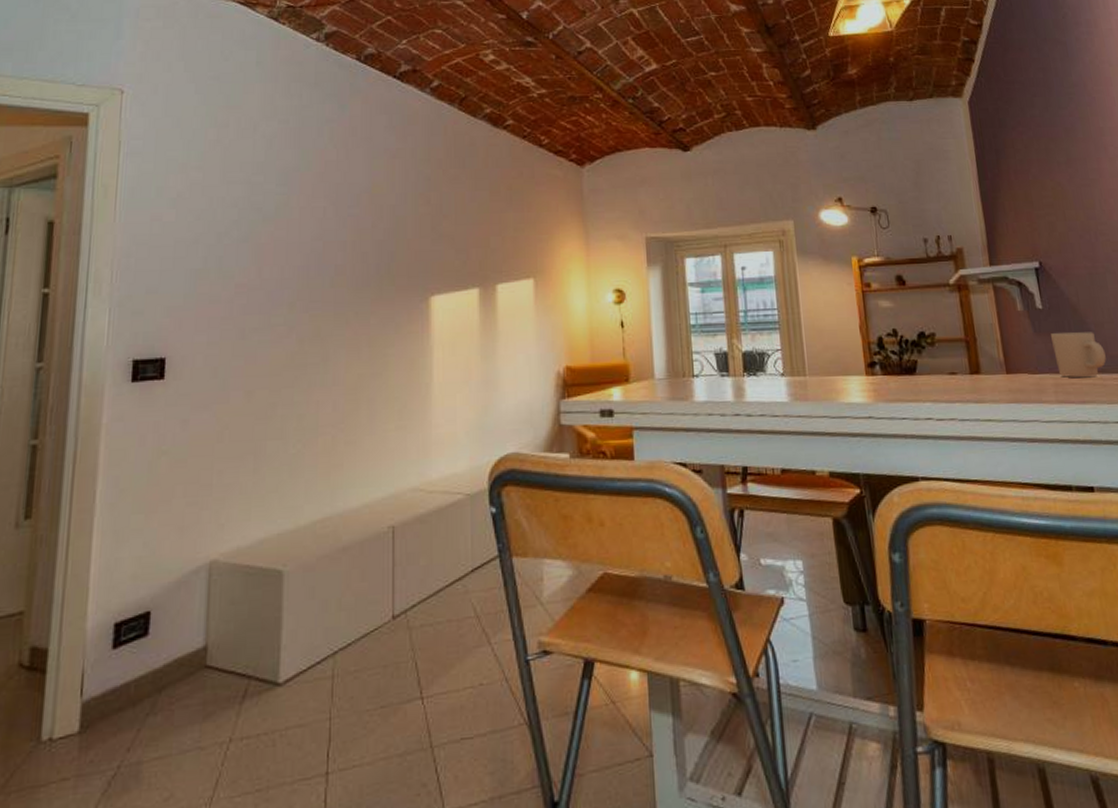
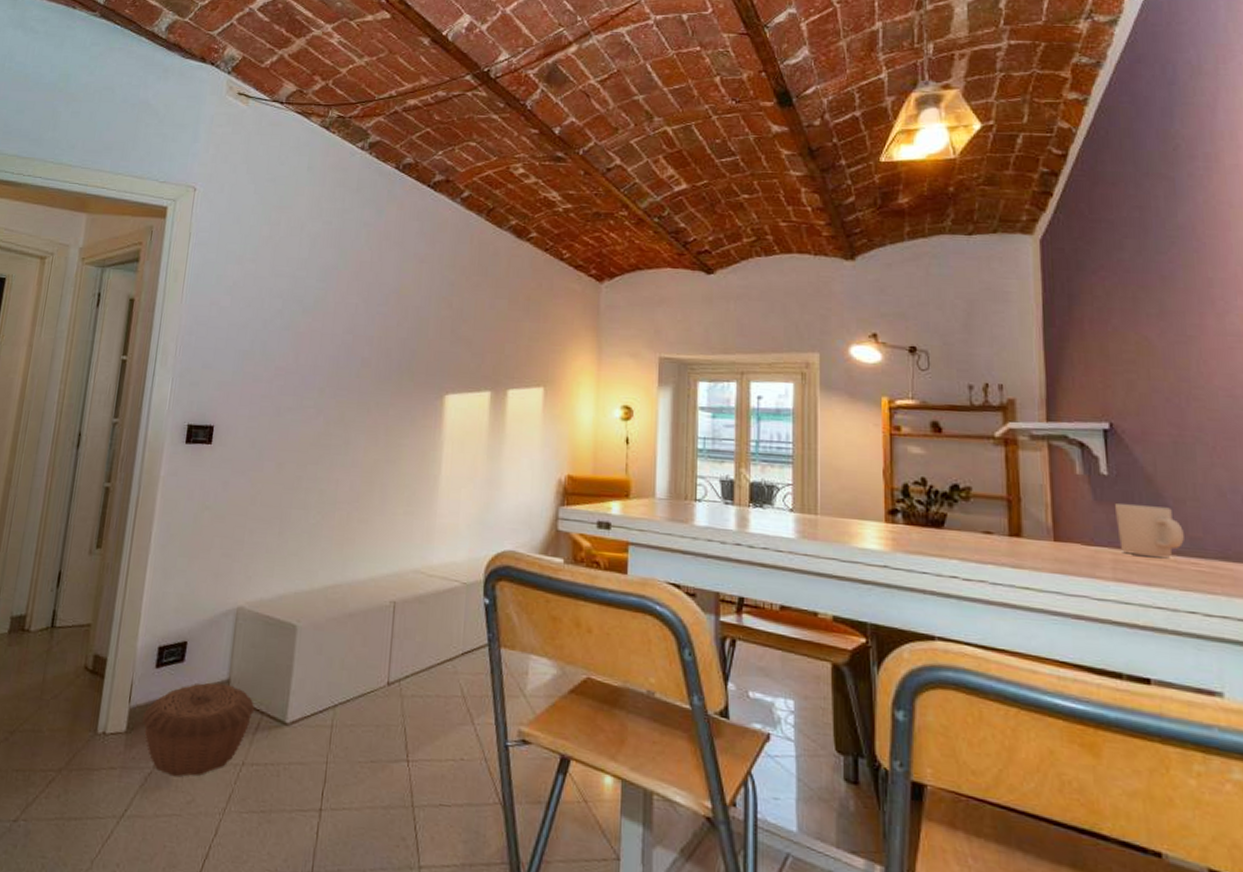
woven basket: none [99,652,240,774] -> present [142,683,255,777]

